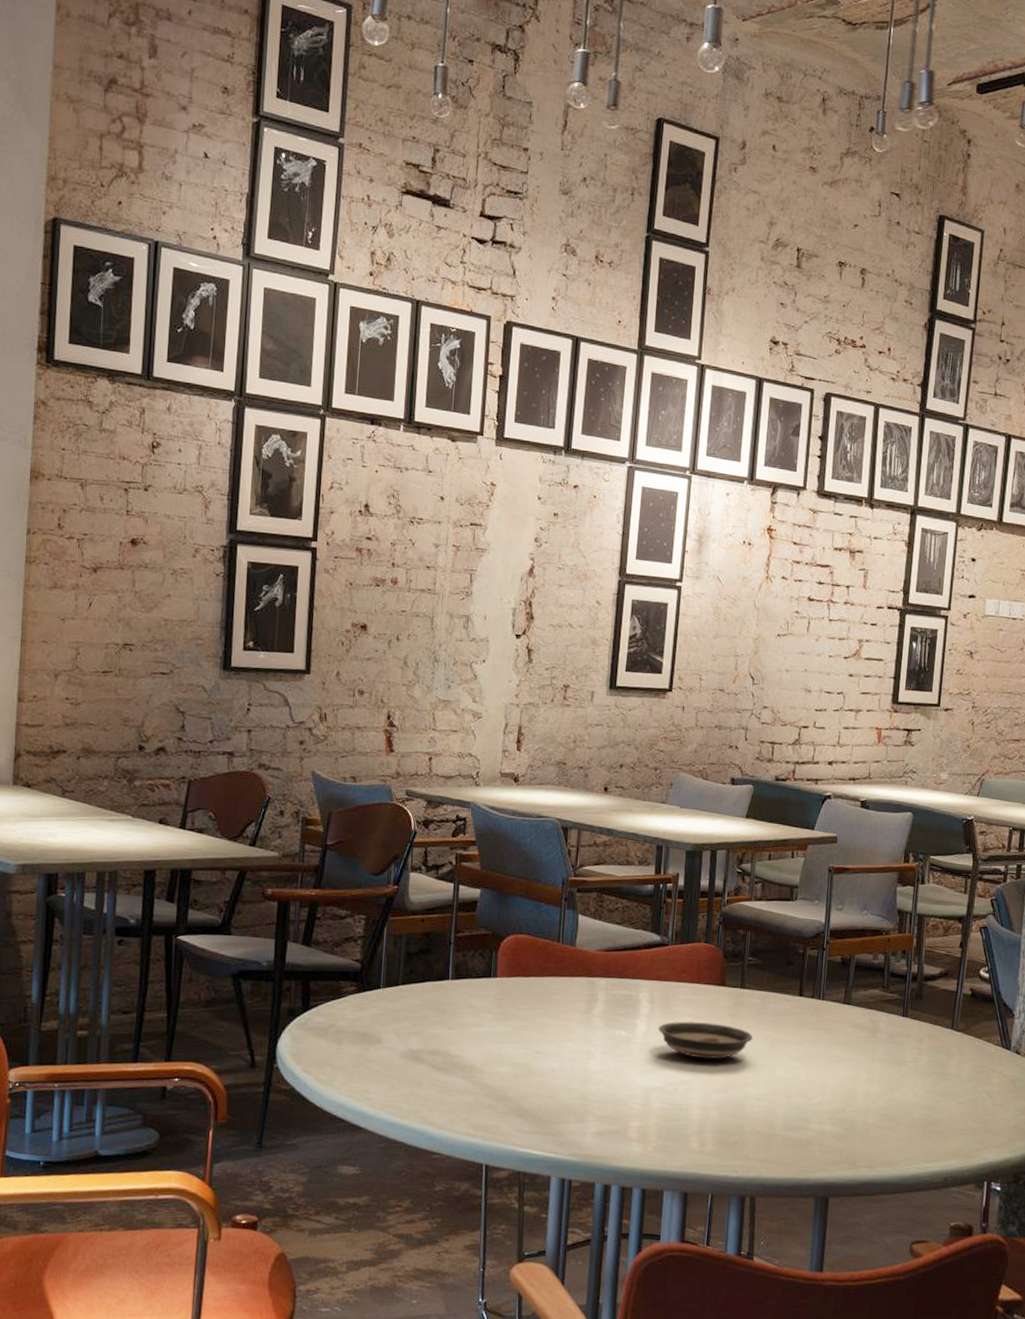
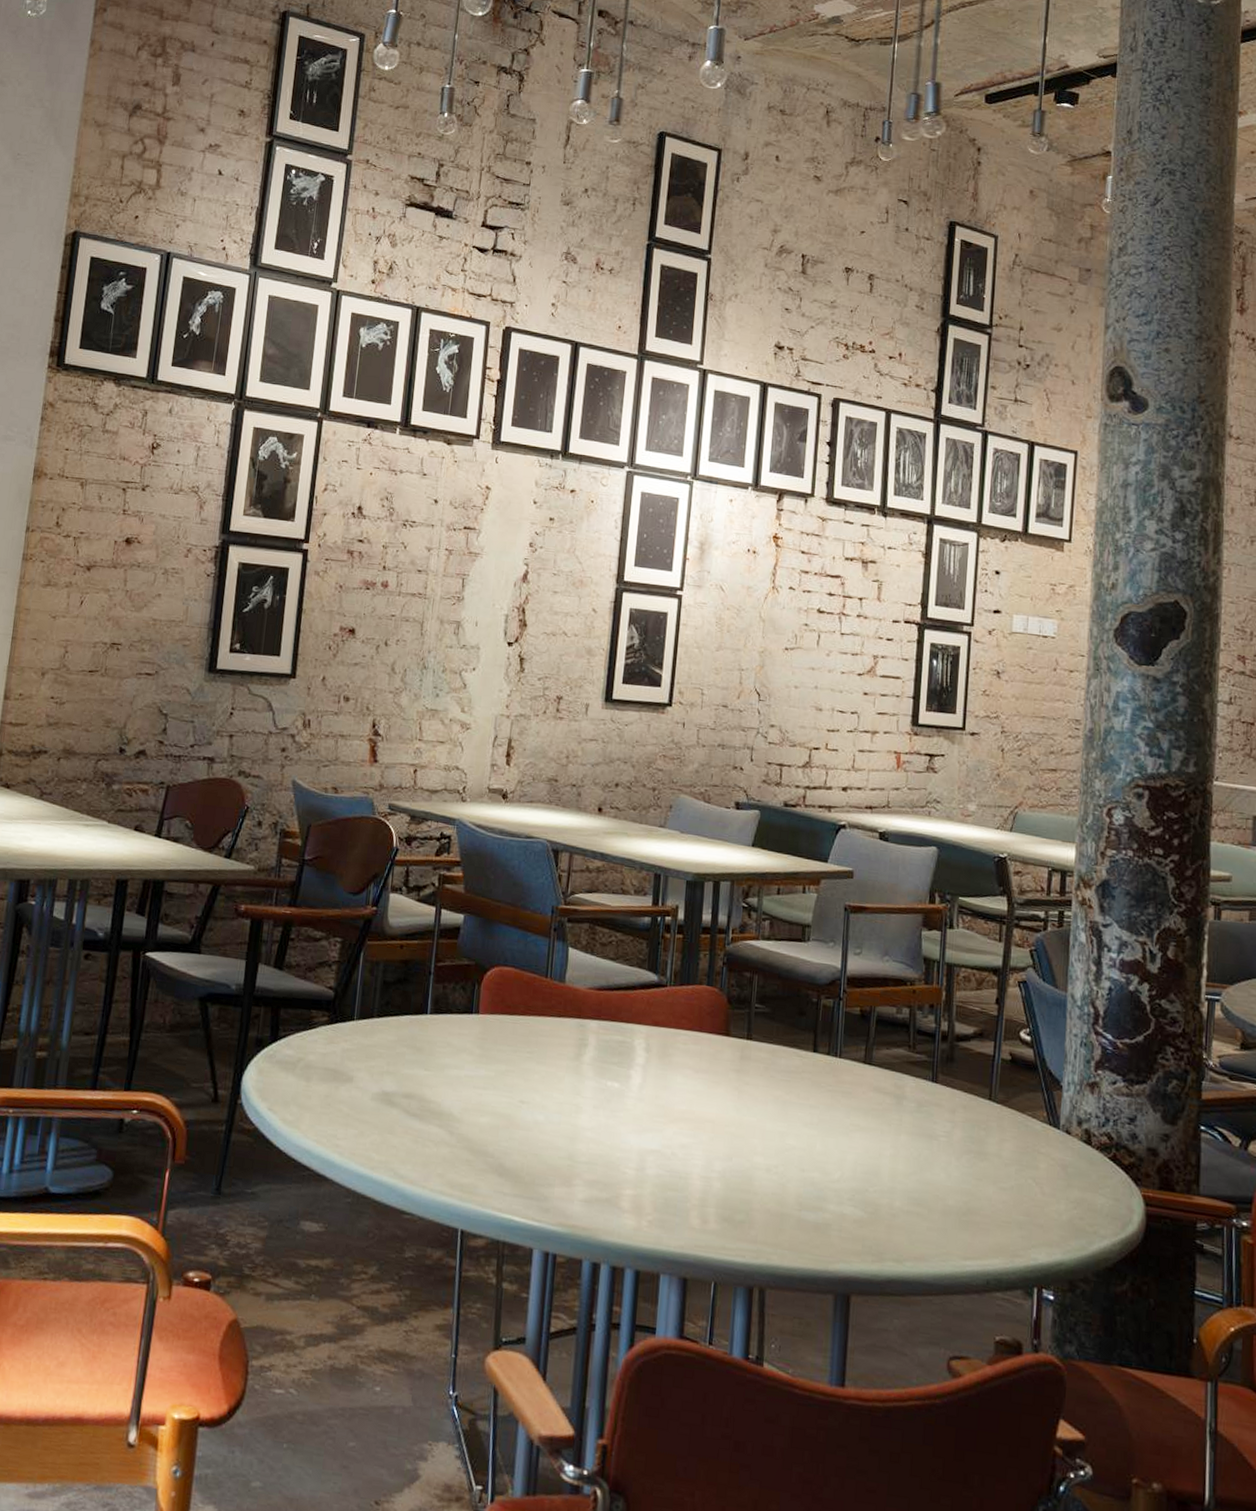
saucer: present [658,1021,753,1059] -> none [655,1074,761,1121]

